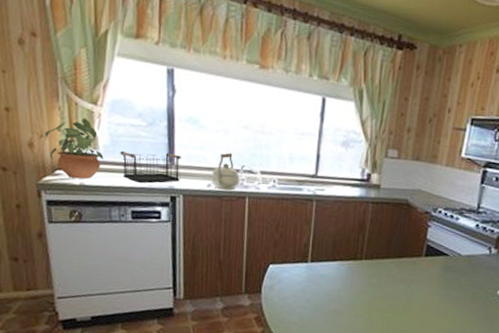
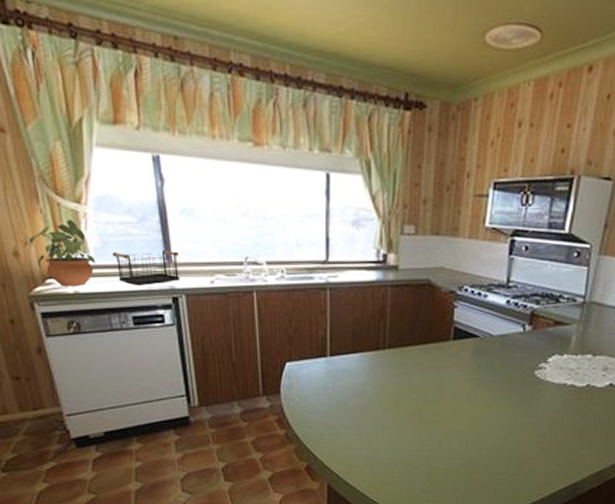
kettle: present [210,152,240,191] -> none [213,244,245,287]

